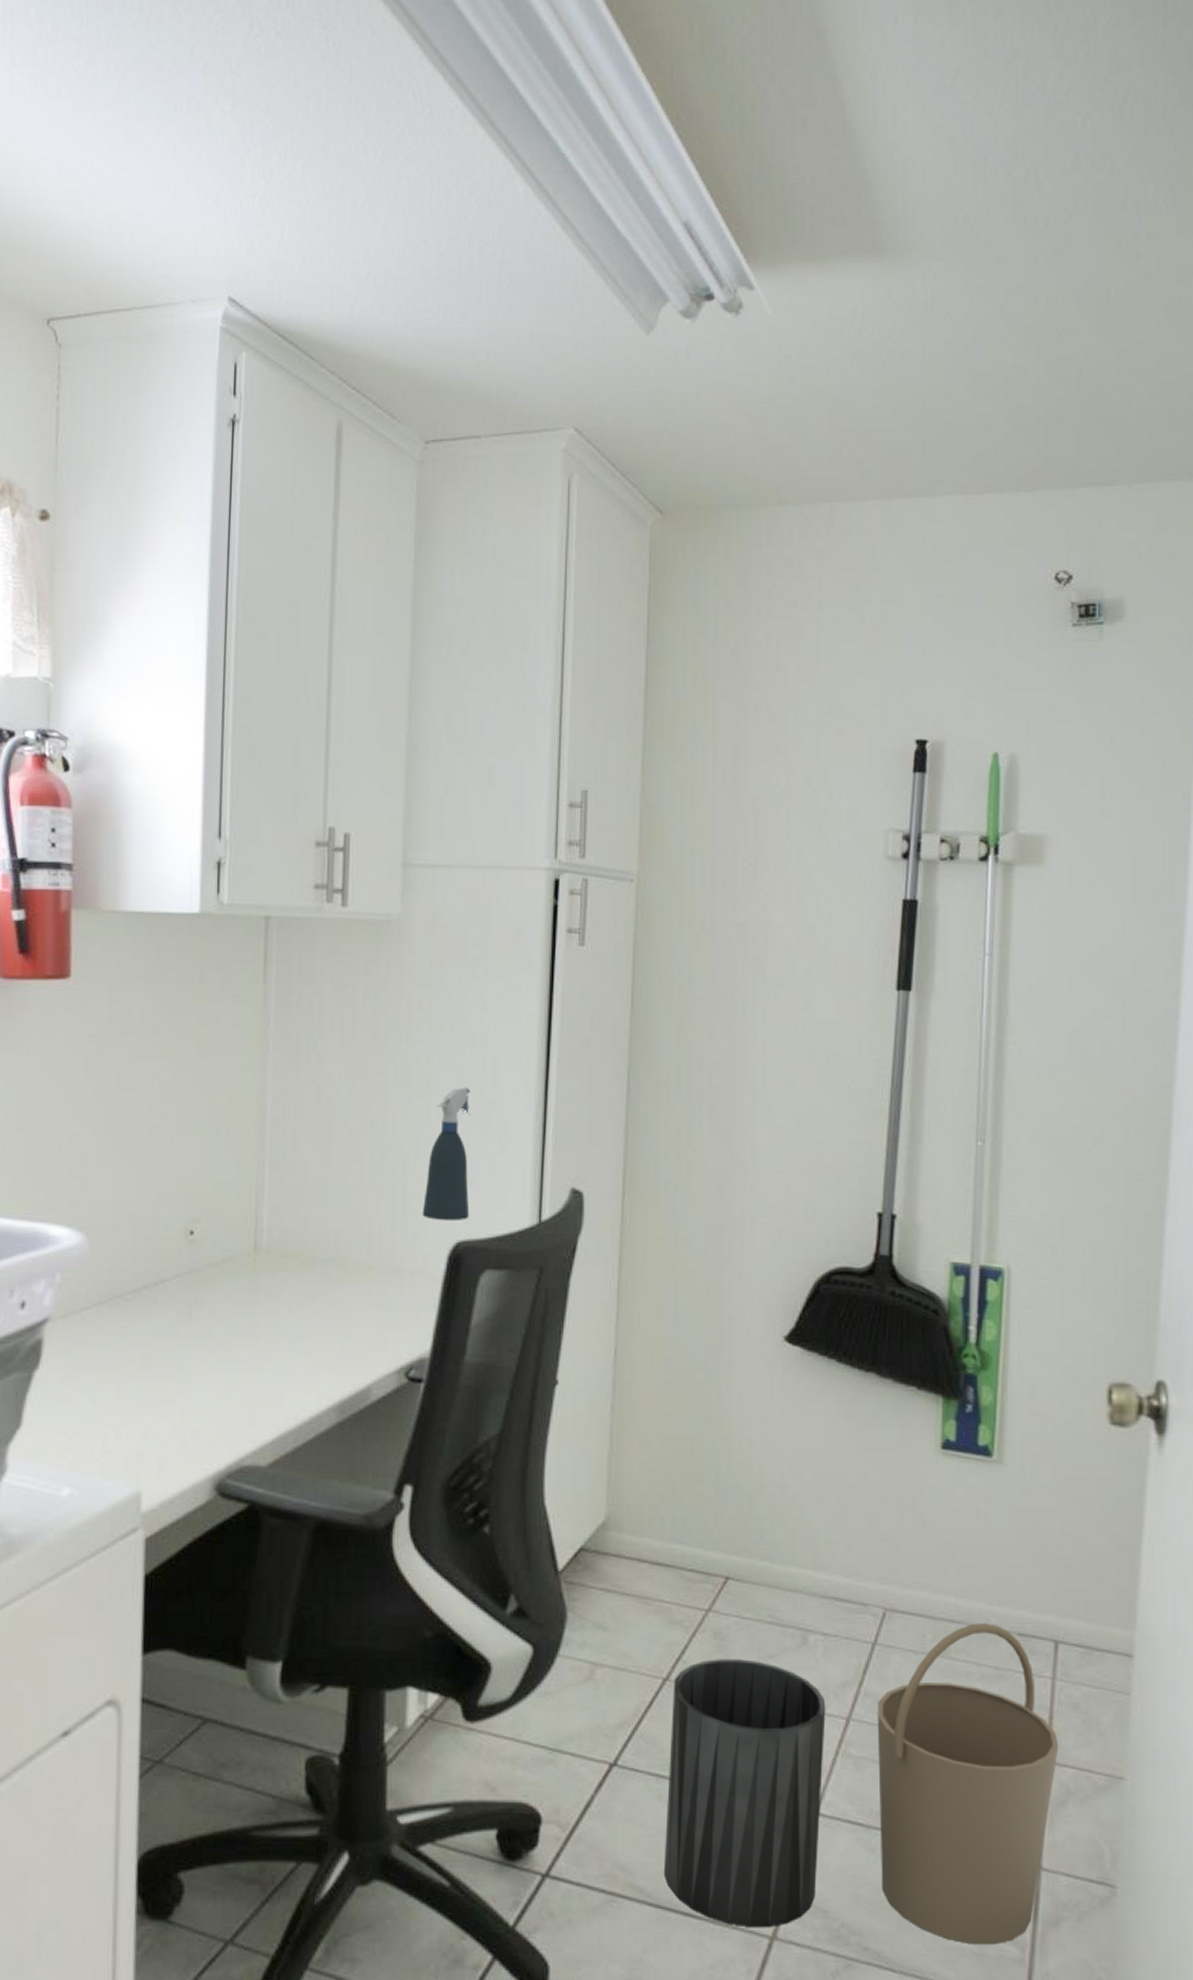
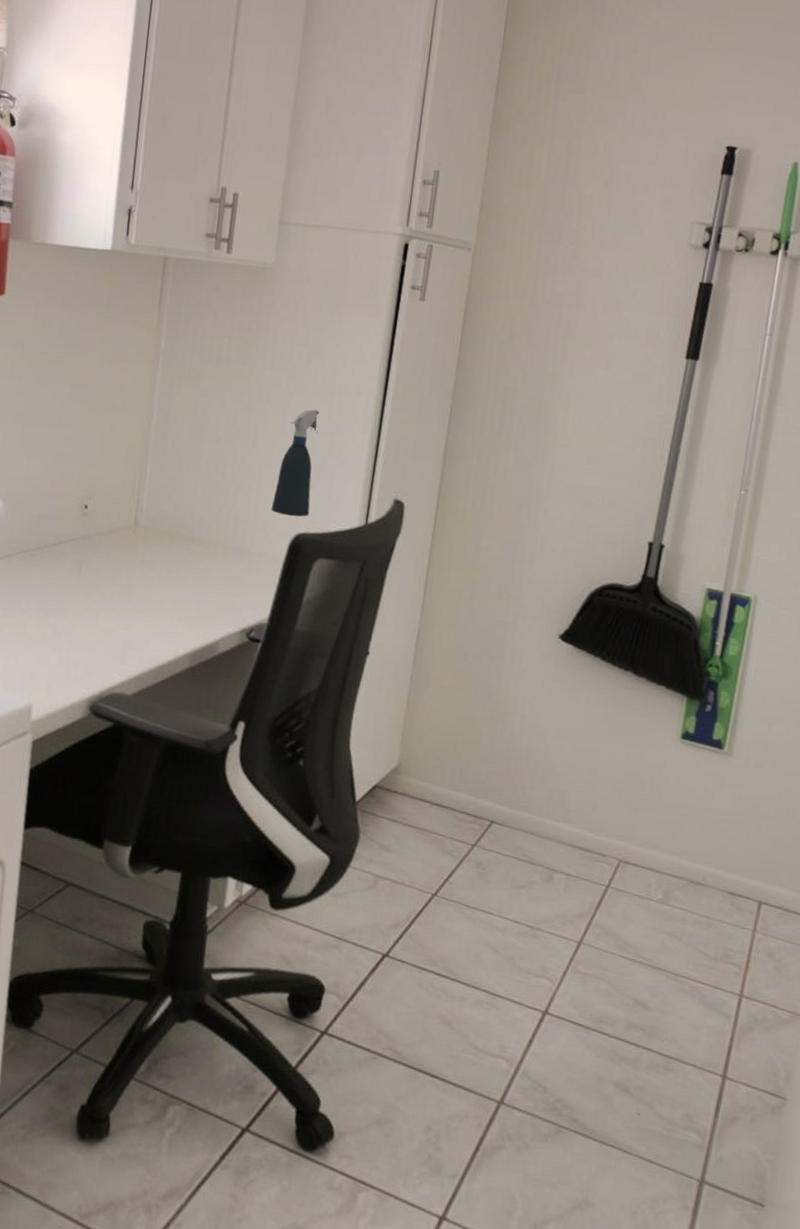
trash can: present [663,1659,826,1927] -> none [417,883,563,1094]
bucket: present [877,1623,1059,1945] -> none [593,880,753,1131]

